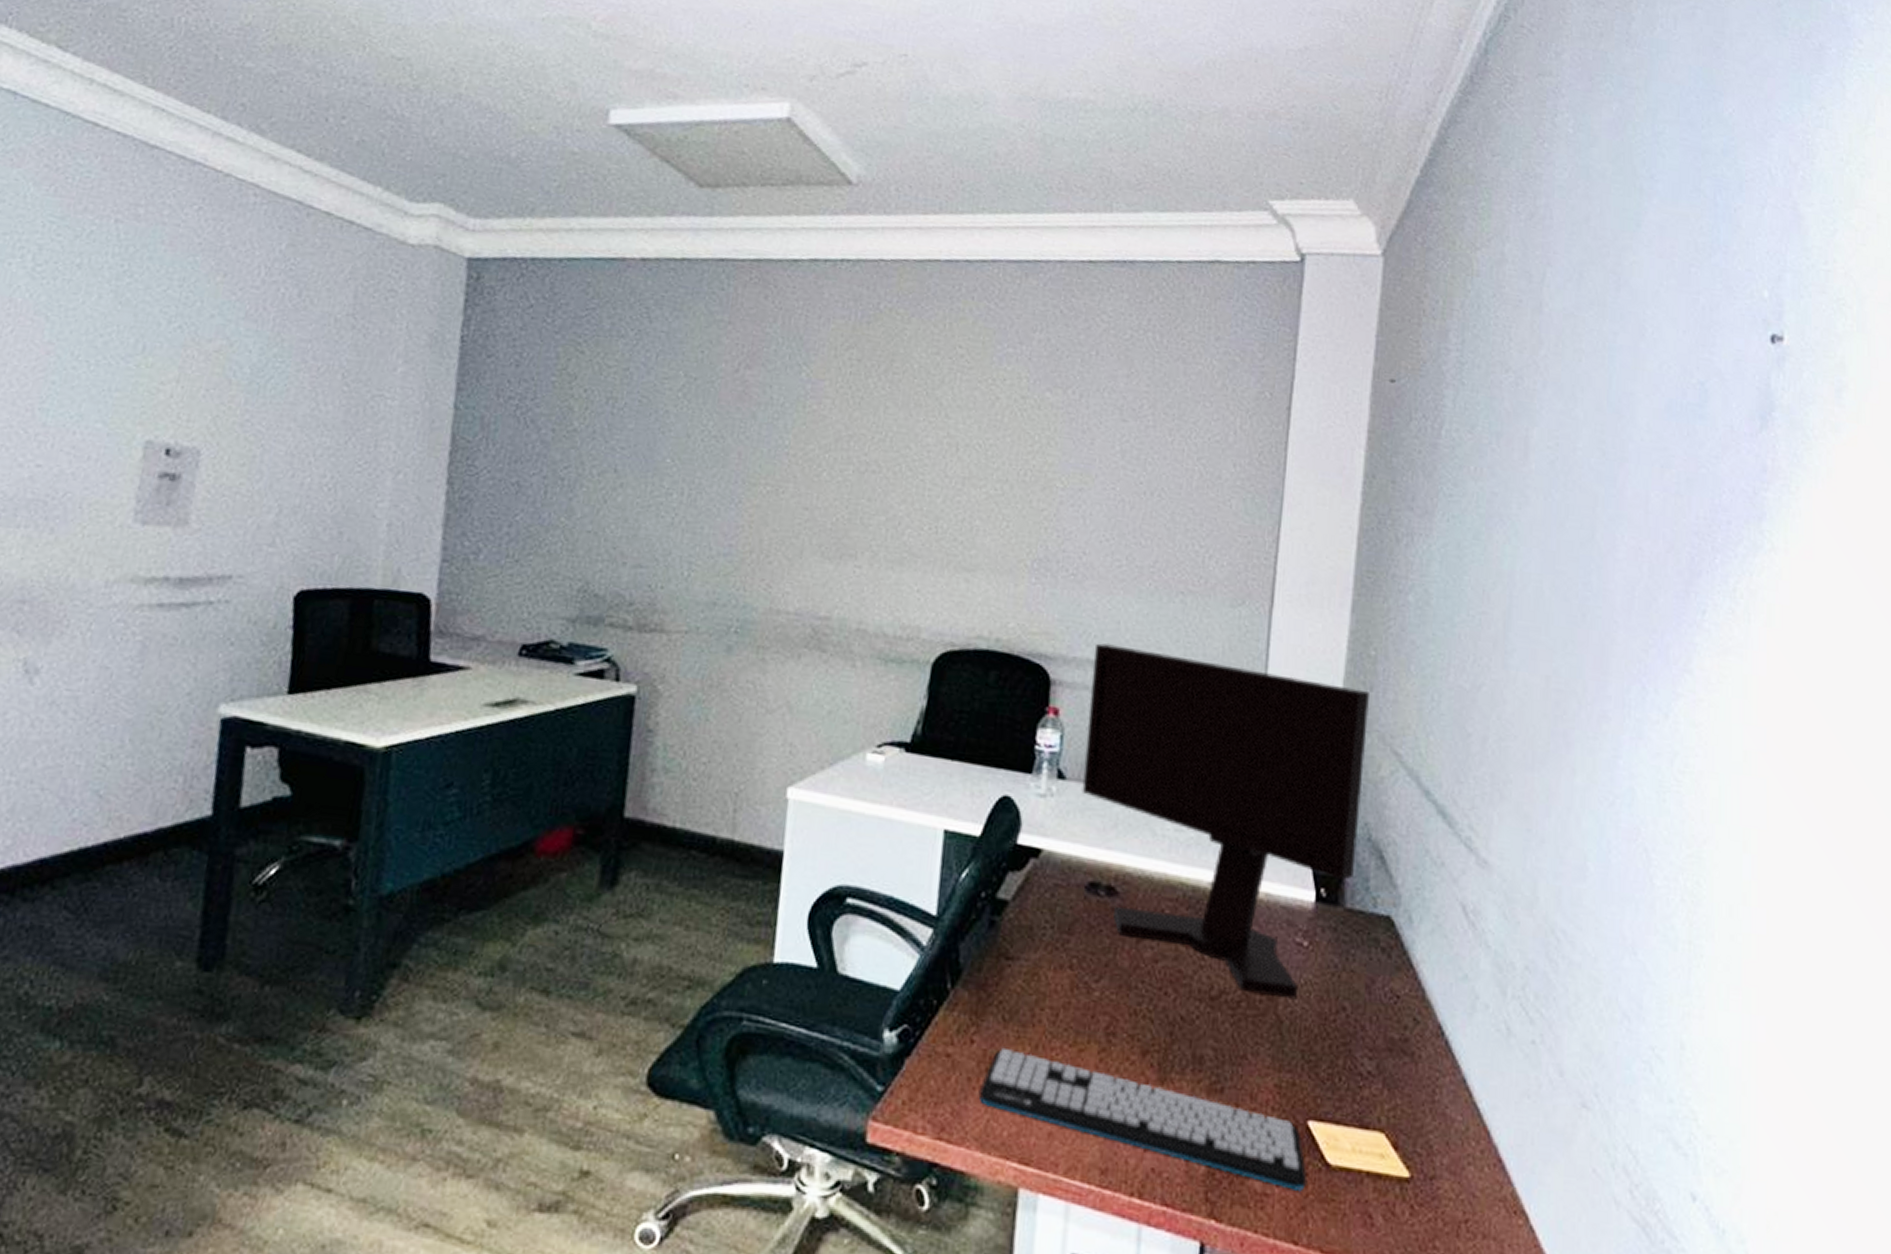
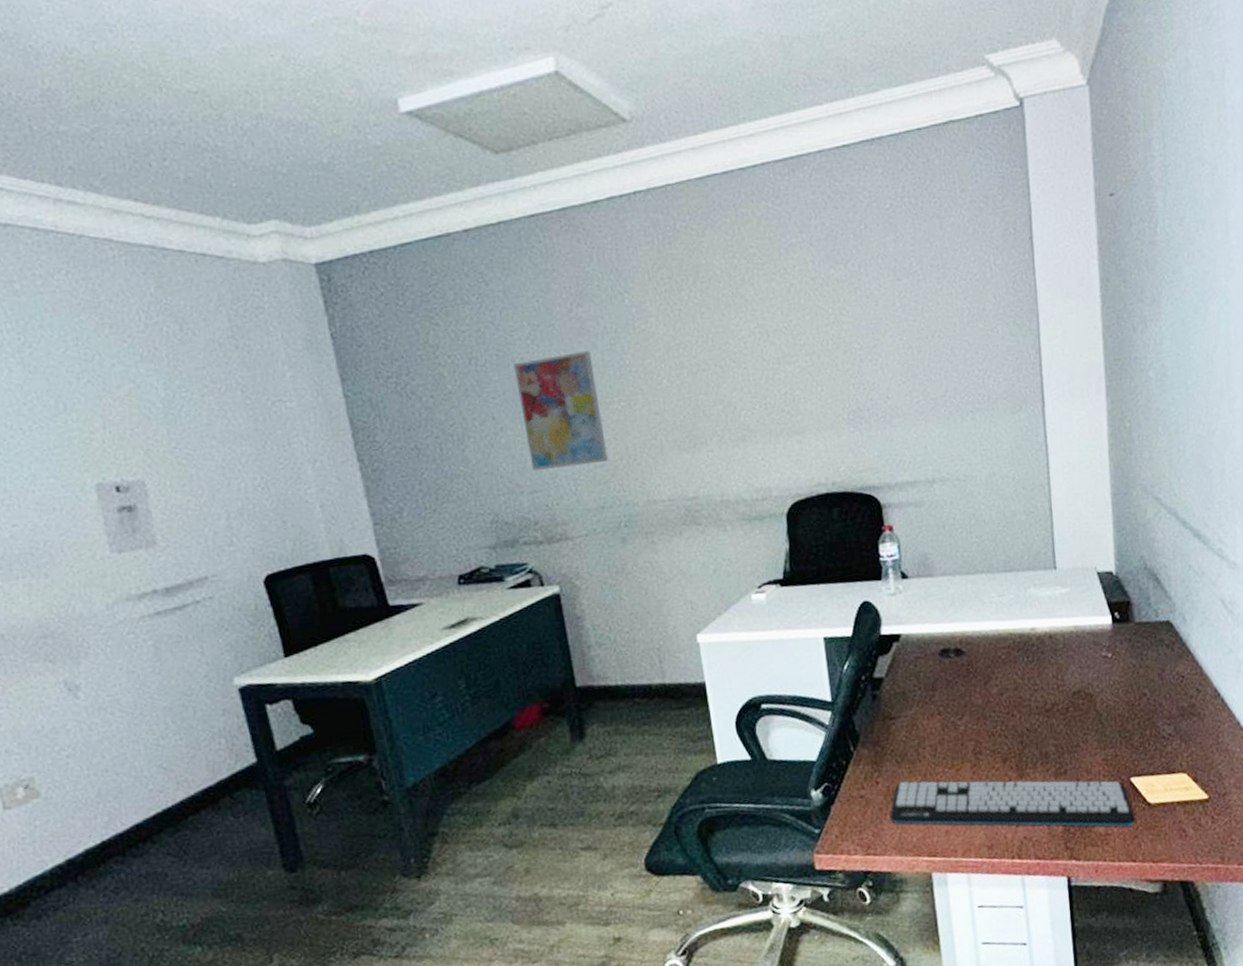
wall art: none [644,414,748,551] -> present [513,351,608,470]
monitor: present [1082,643,1369,1000] -> none [910,455,1138,700]

